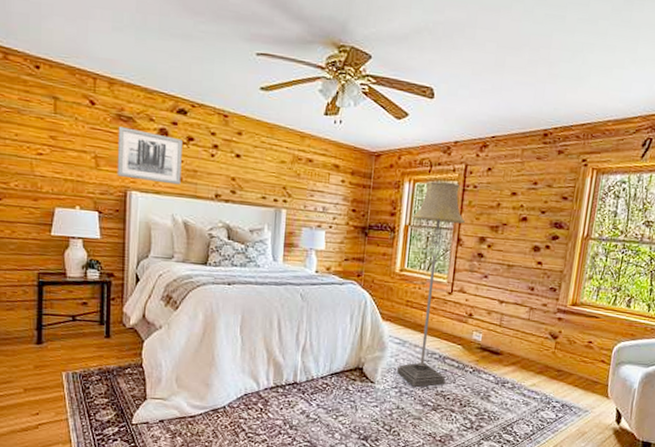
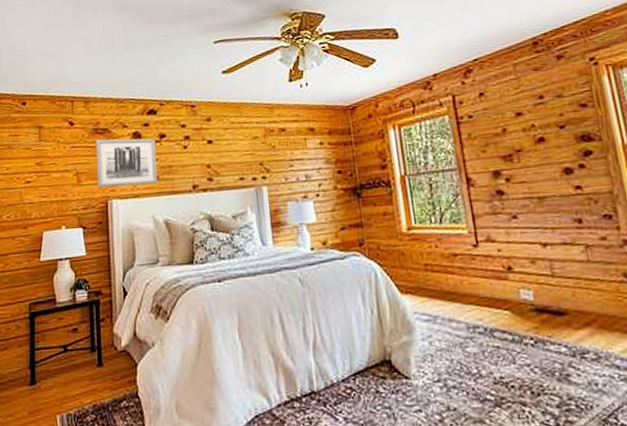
floor lamp: present [397,181,465,387] -> none [406,118,503,376]

